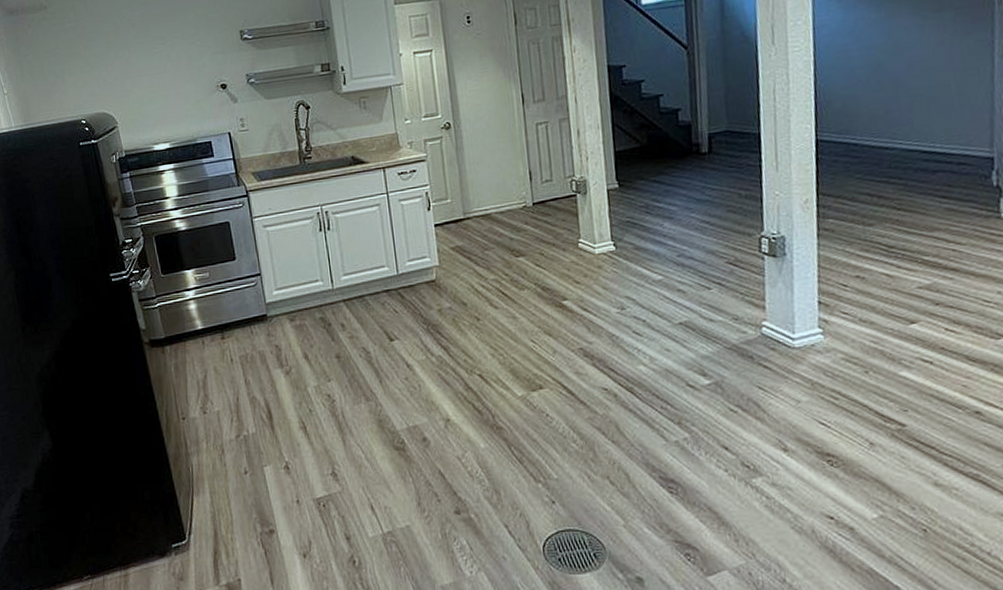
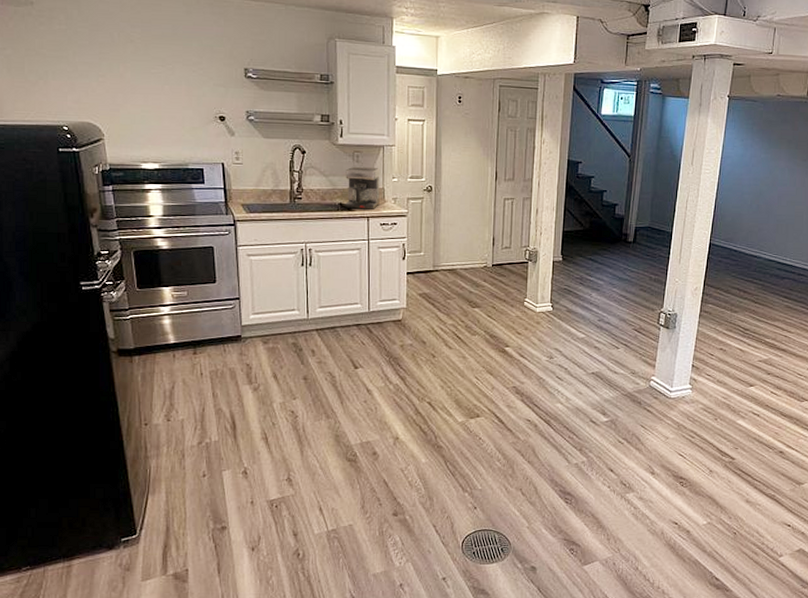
coffee maker: none [353,110,394,162] -> present [344,166,380,209]

